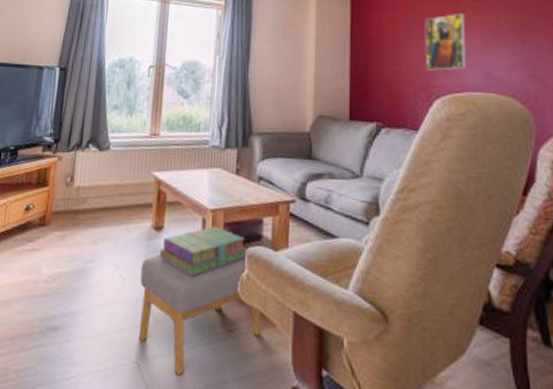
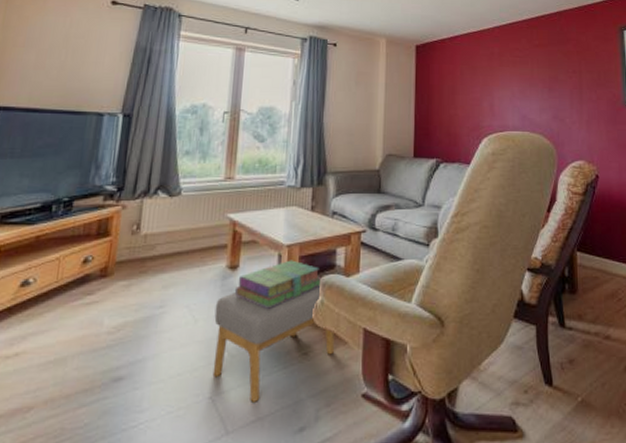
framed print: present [425,12,466,71] -> none [476,66,507,114]

